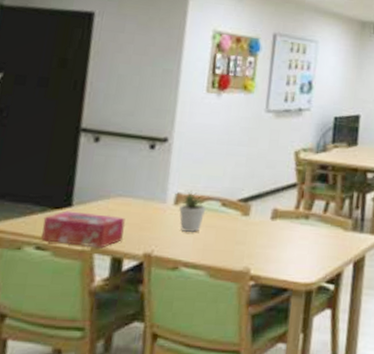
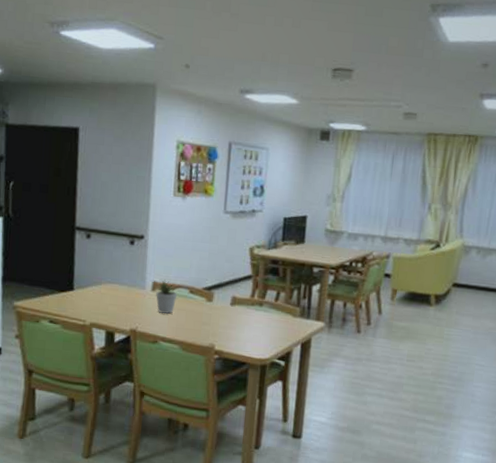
tissue box: present [40,211,126,248] -> none [52,293,115,324]

